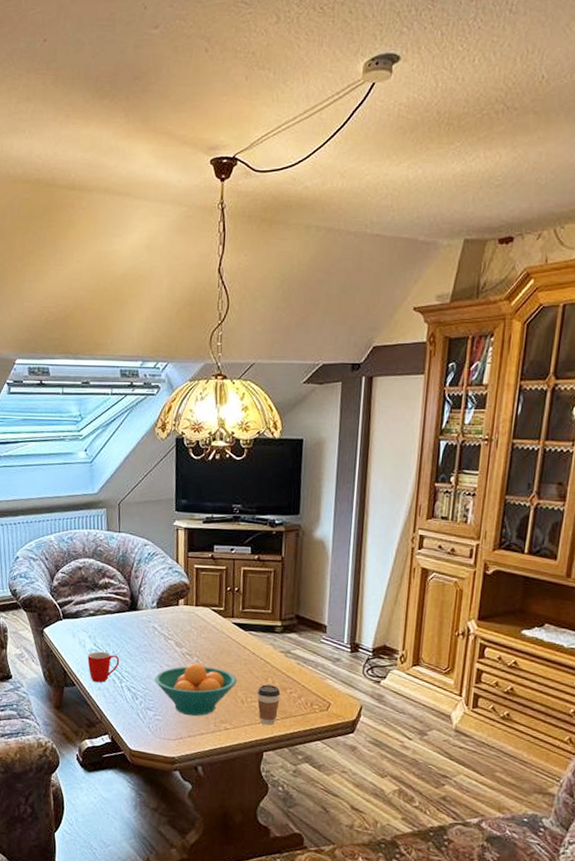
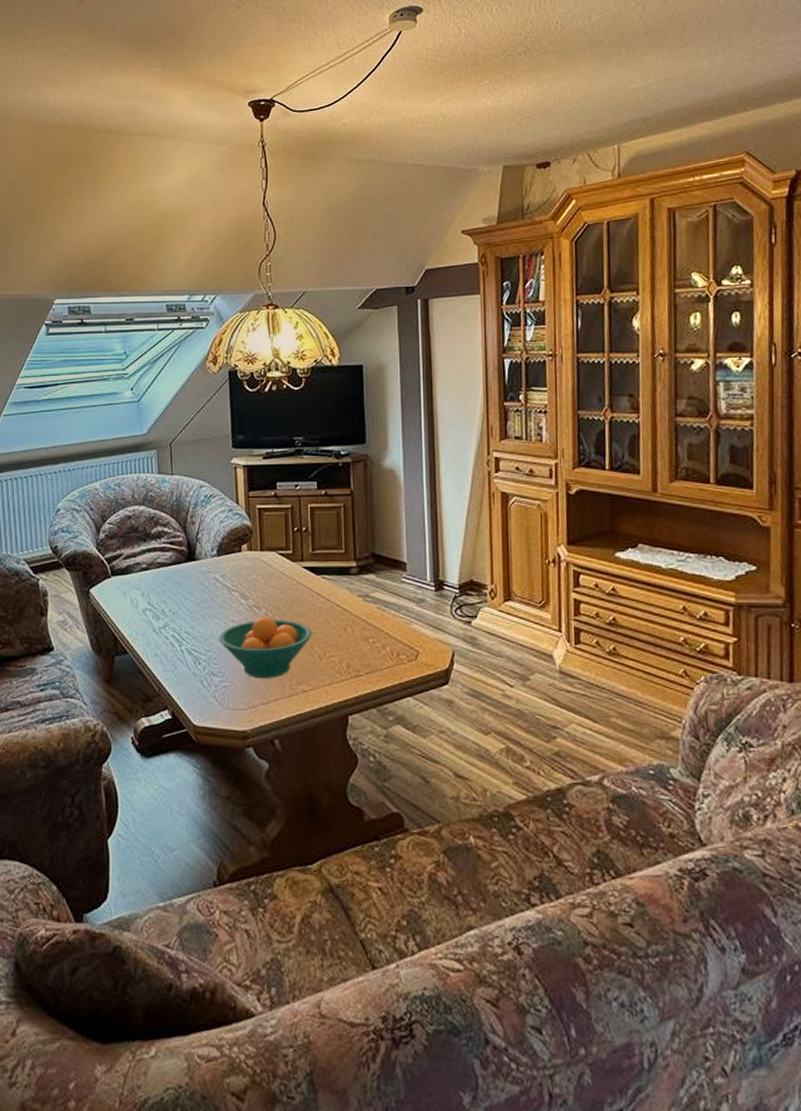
mug: present [87,651,120,683] -> none [141,610,178,648]
coffee cup: present [257,684,281,726] -> none [336,635,362,683]

